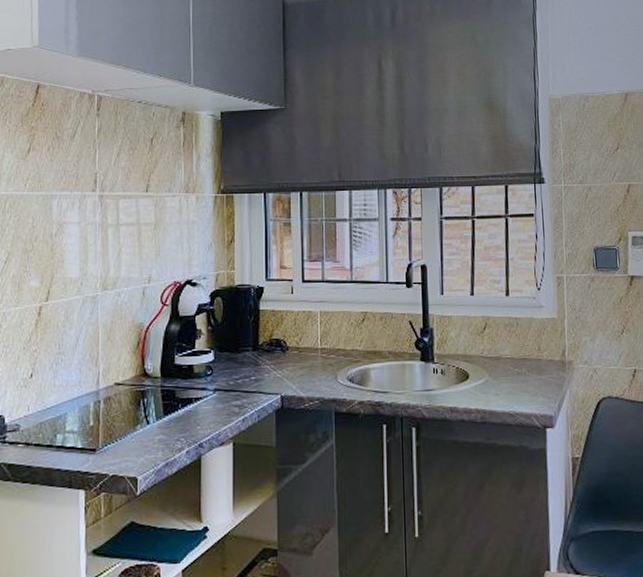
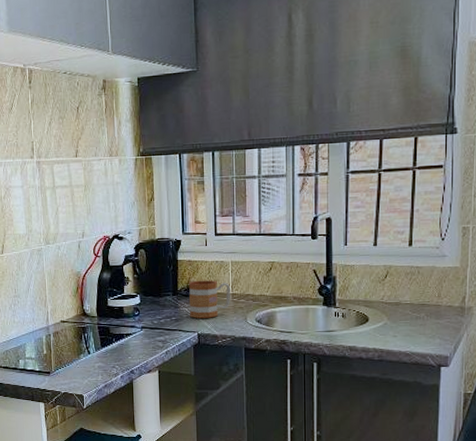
mug: none [272,332,319,378] -> present [189,280,230,318]

